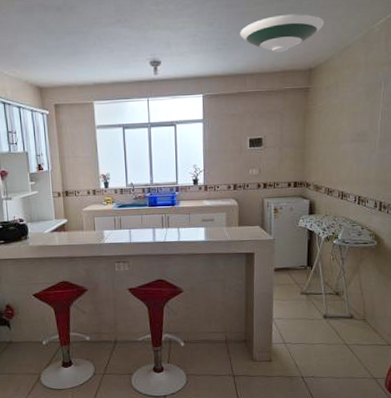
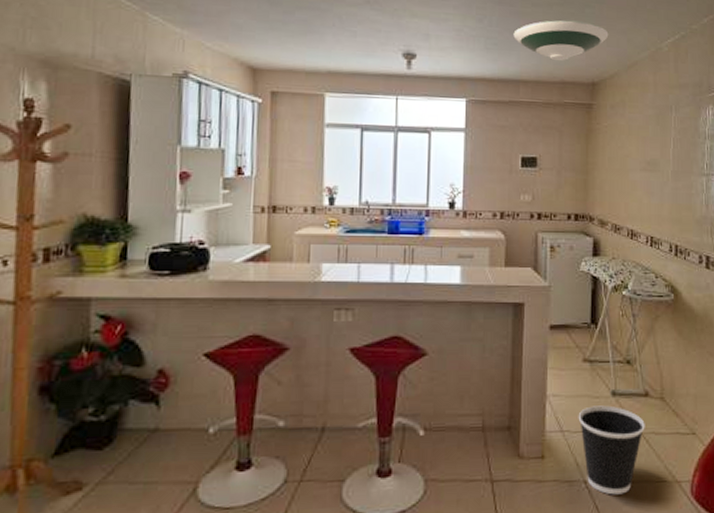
wastebasket: none [297,325,350,386] -> present [578,405,645,495]

